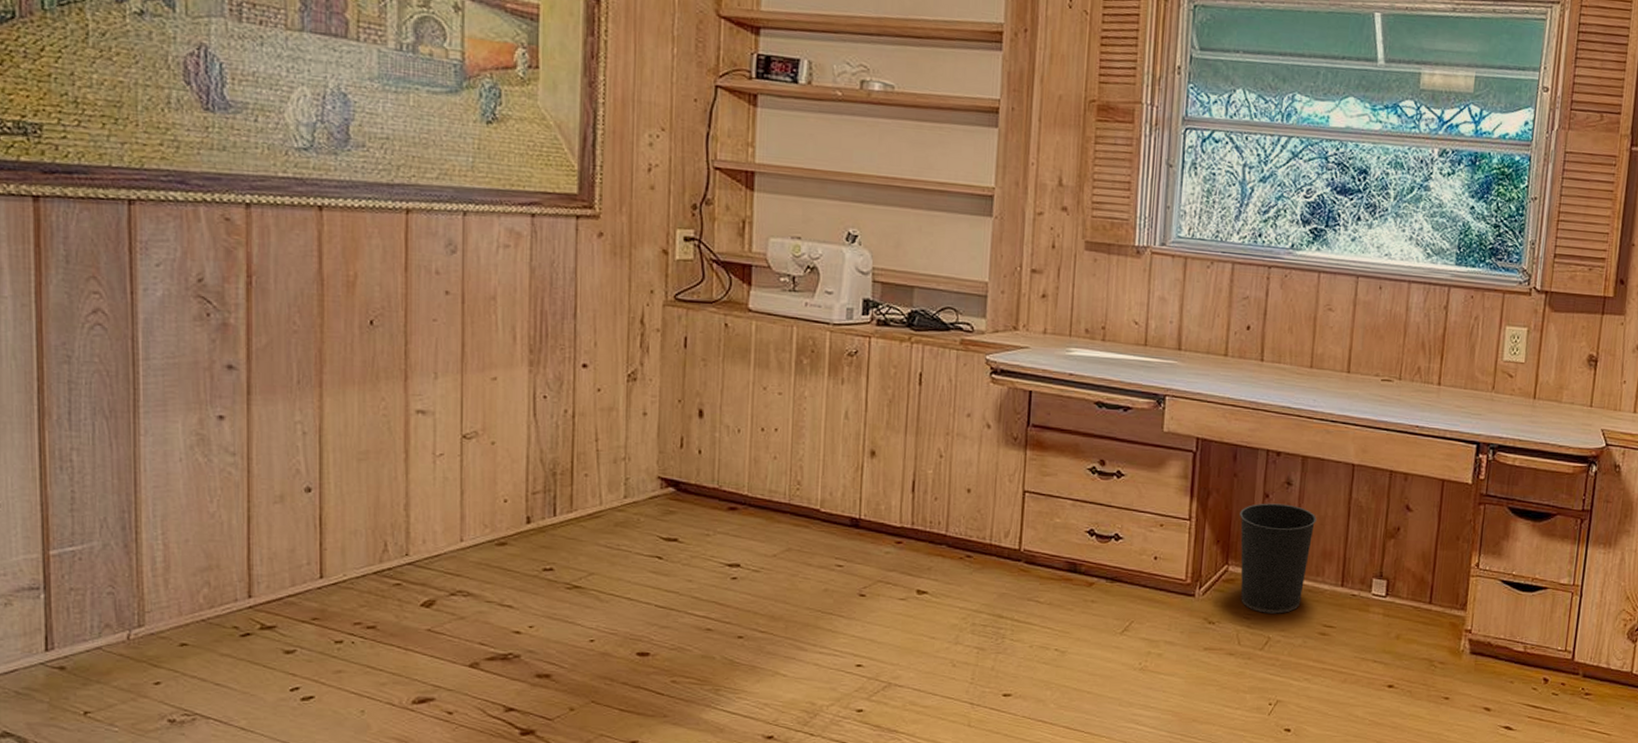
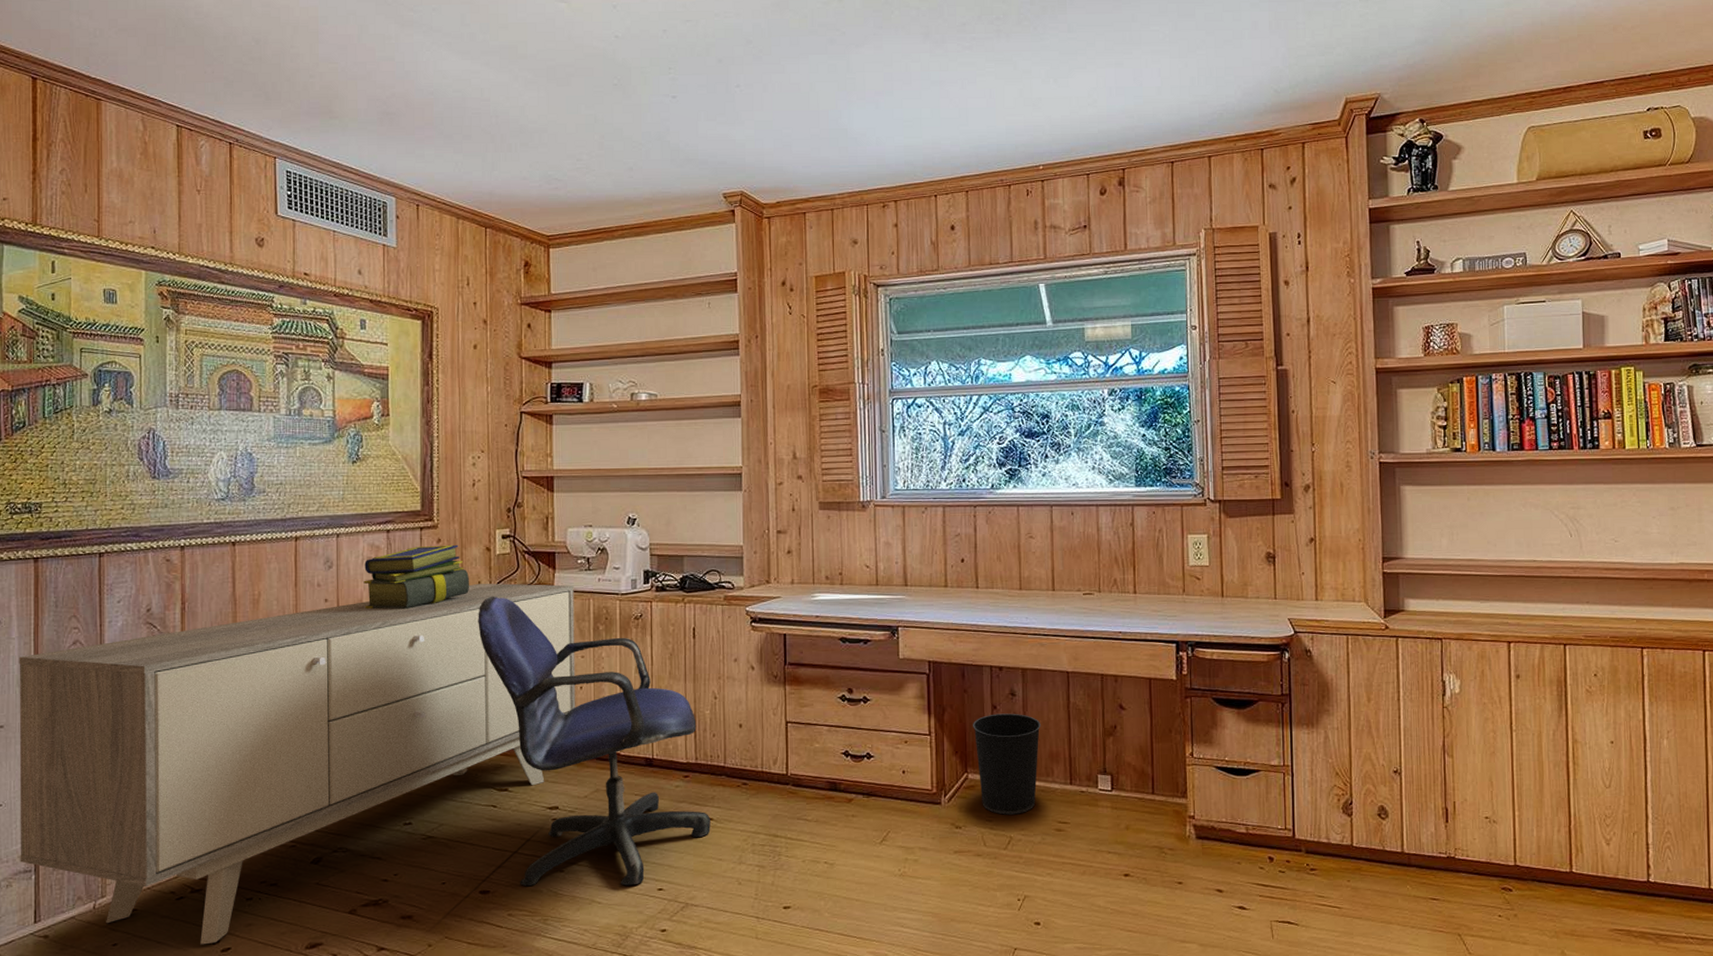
sideboard: none [14,292,774,691] -> present [19,583,576,945]
stack of books: none [498,238,640,315] -> present [363,544,470,610]
office chair: none [648,310,925,659] -> present [478,597,711,887]

